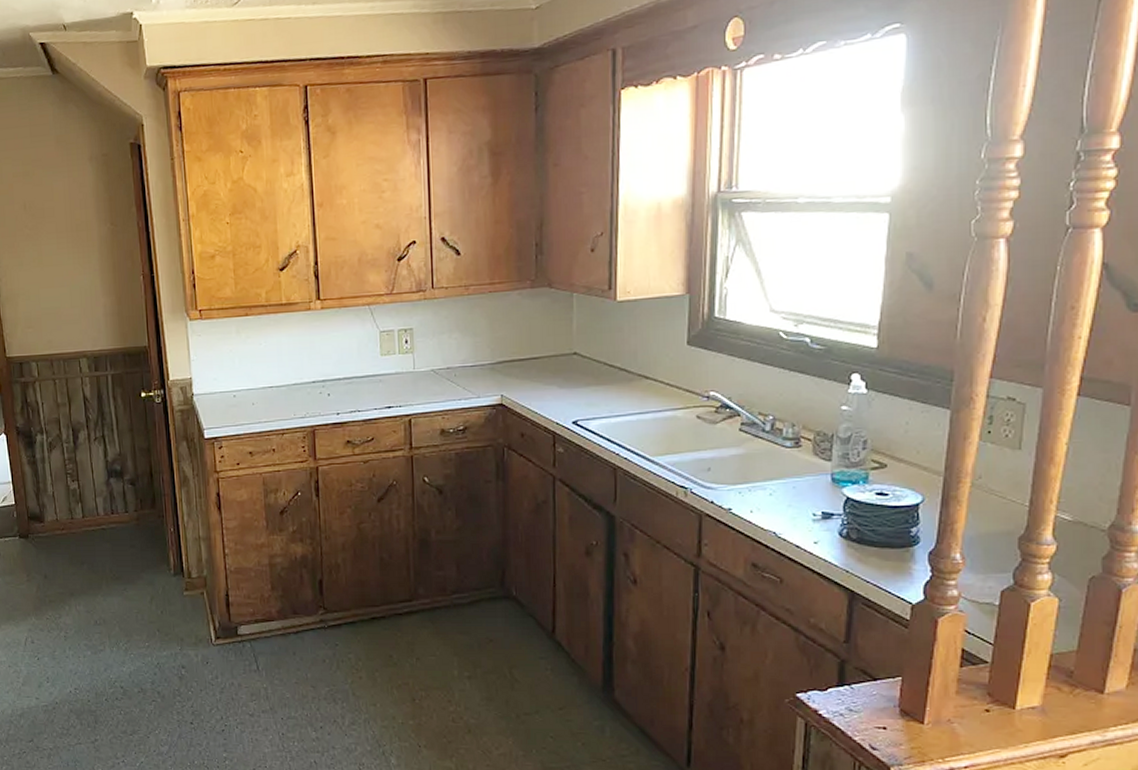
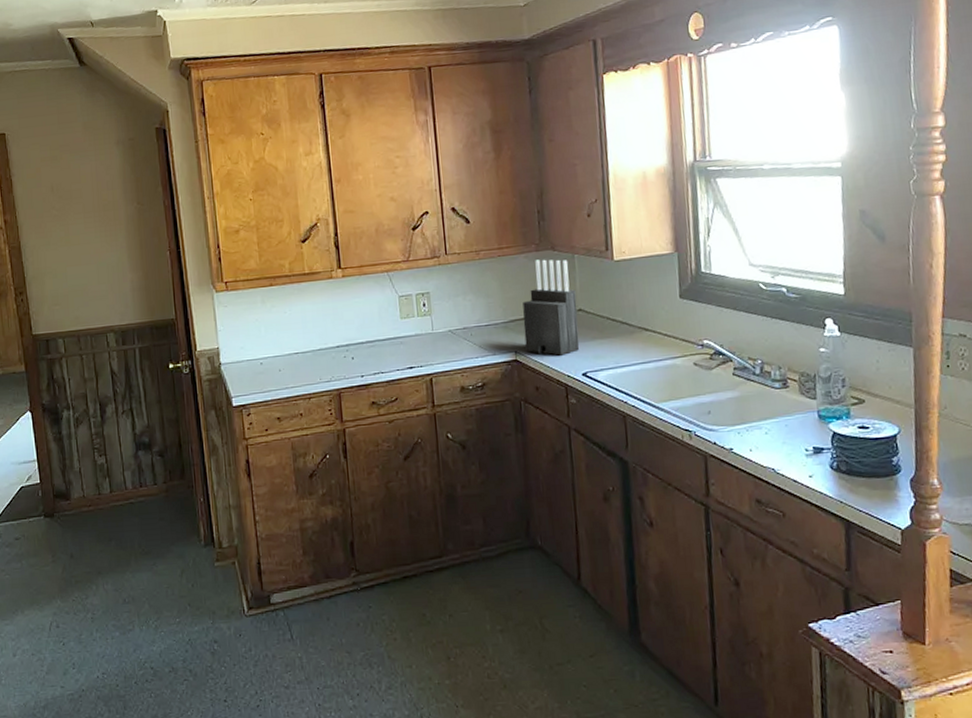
knife block: none [512,297,572,401] -> present [523,259,580,356]

